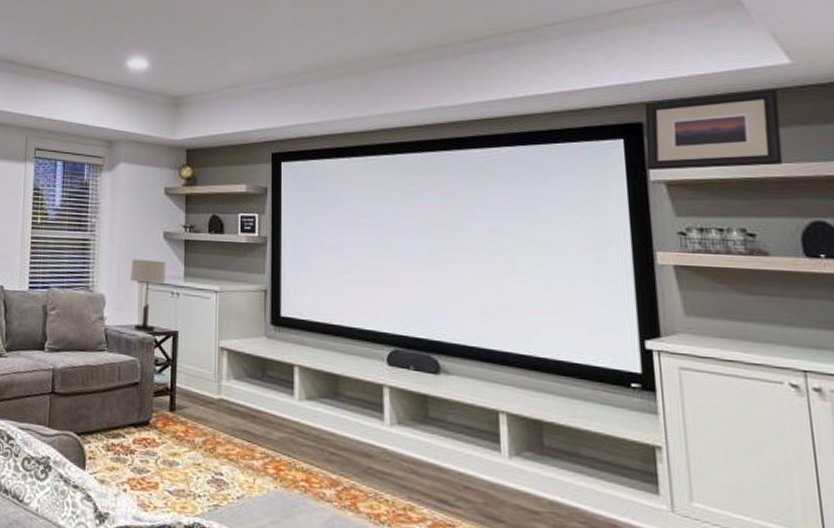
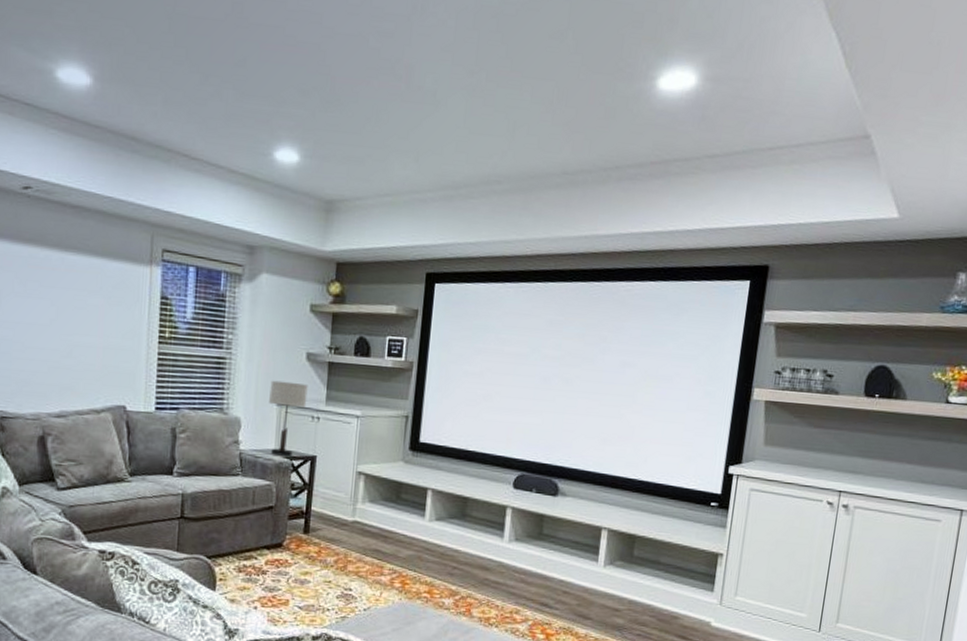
picture frame: present [644,88,784,171] -> none [762,241,882,314]

